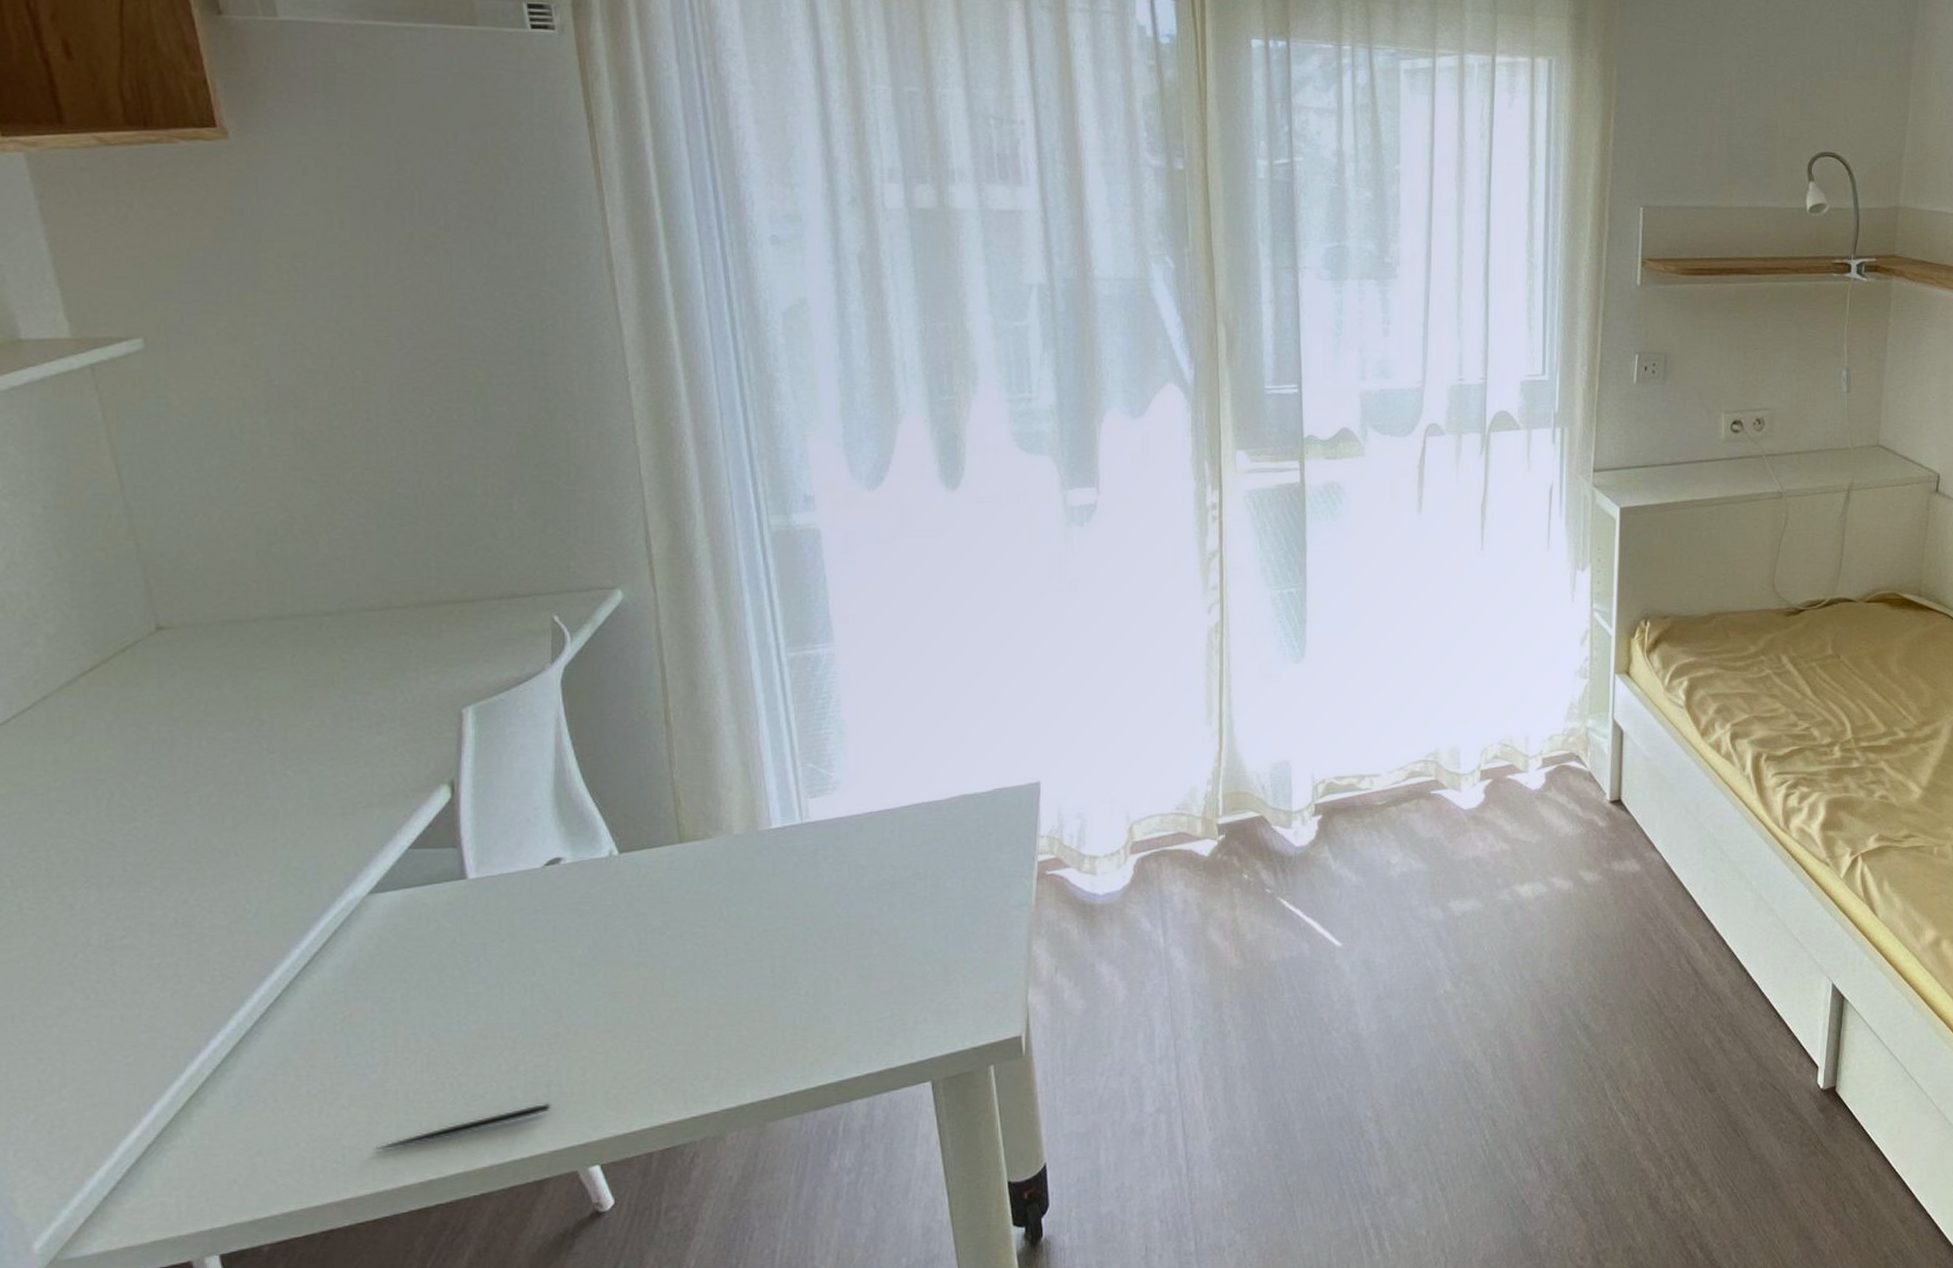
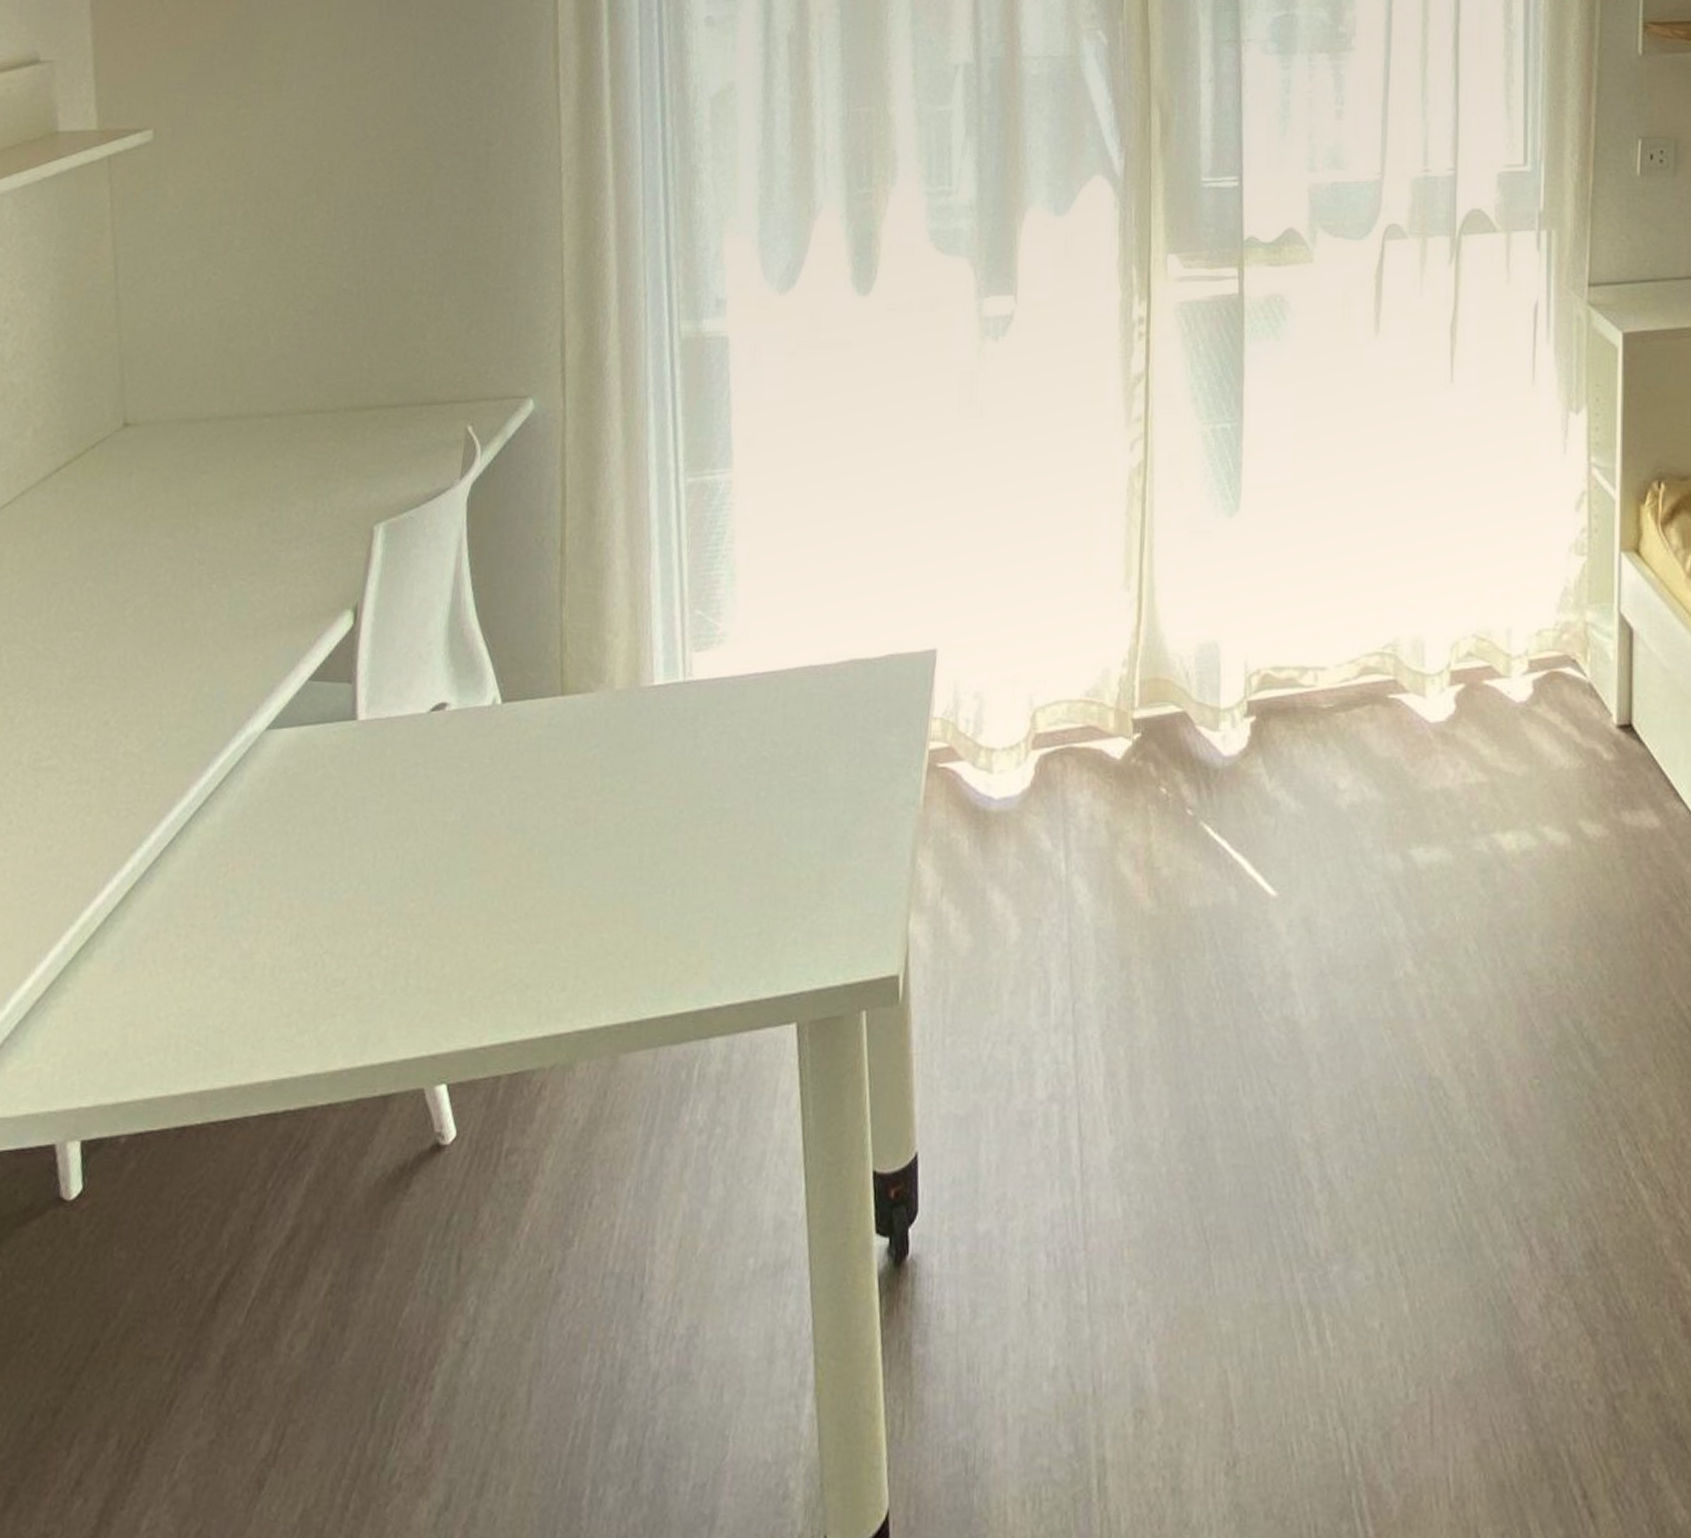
pen: present [374,1102,551,1151] -> none [235,998,407,1036]

